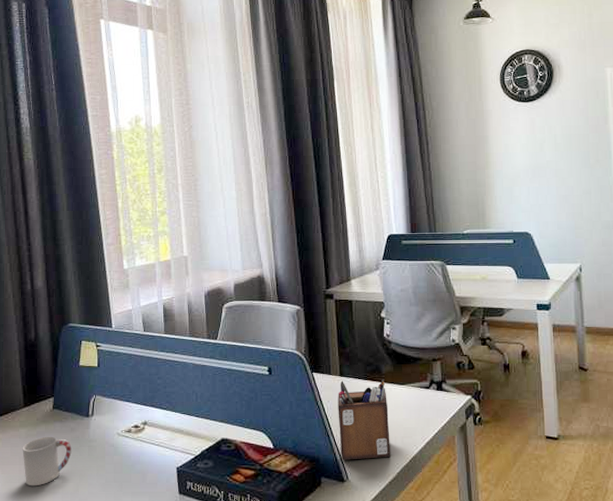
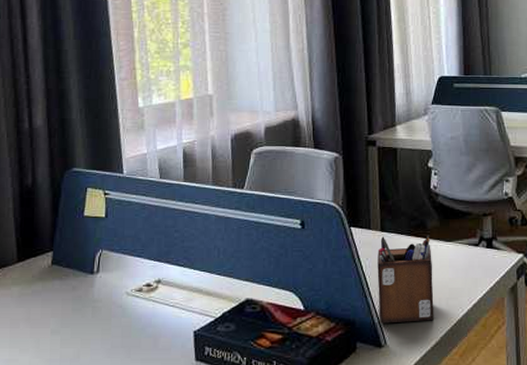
cup: present [22,436,72,487] -> none [14,295,73,352]

